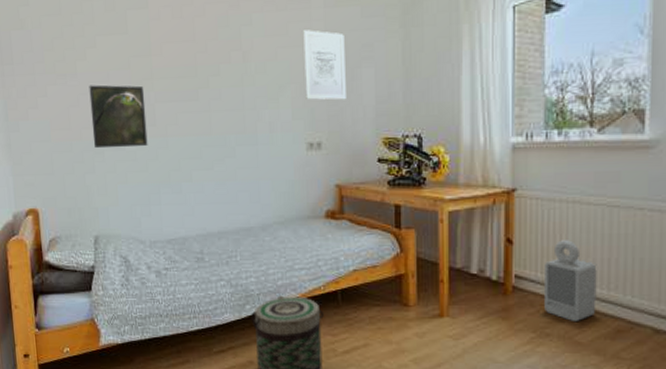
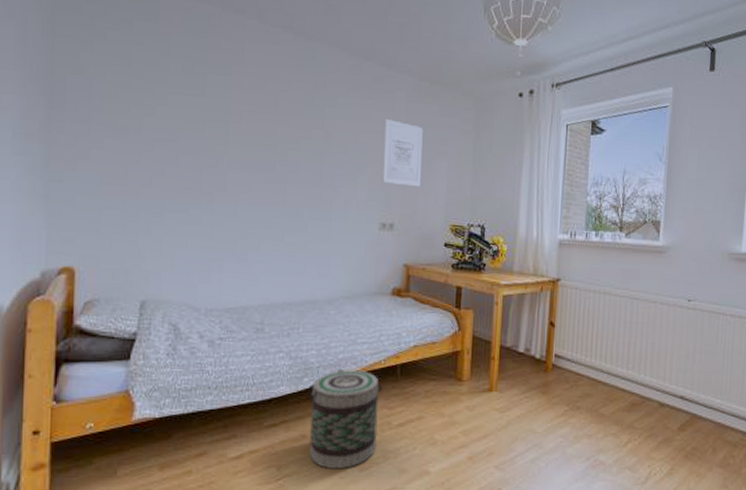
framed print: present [89,85,148,149] -> none [152,143,217,211]
air purifier: present [545,240,599,323] -> none [577,325,621,397]

